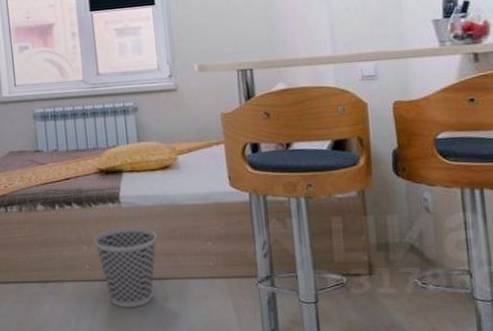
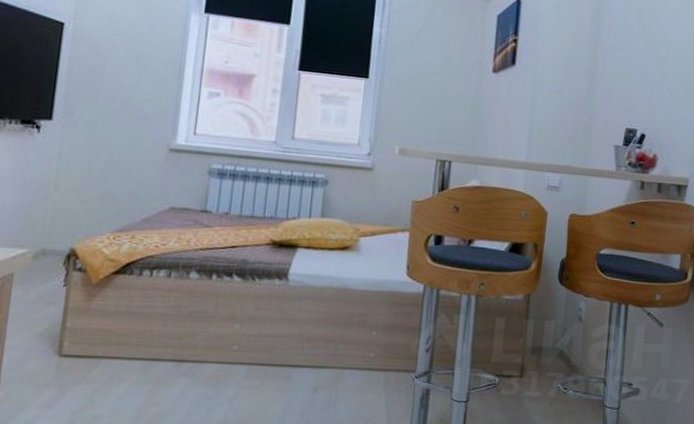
wastebasket: present [93,227,157,308] -> none [249,307,321,397]

